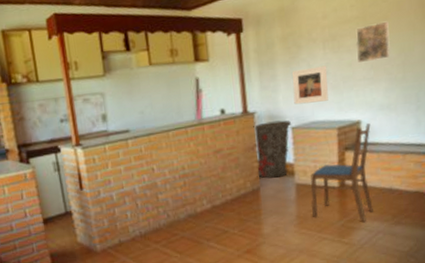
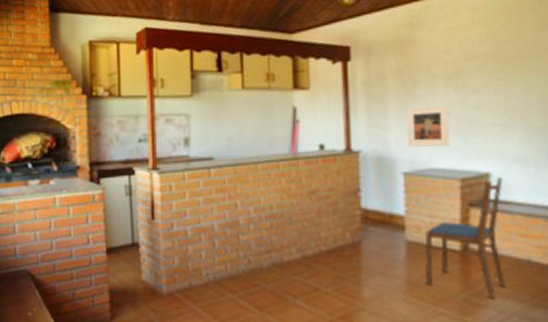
trash can: present [253,120,292,178] -> none [357,163,404,231]
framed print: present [355,21,391,62] -> none [485,60,529,105]

